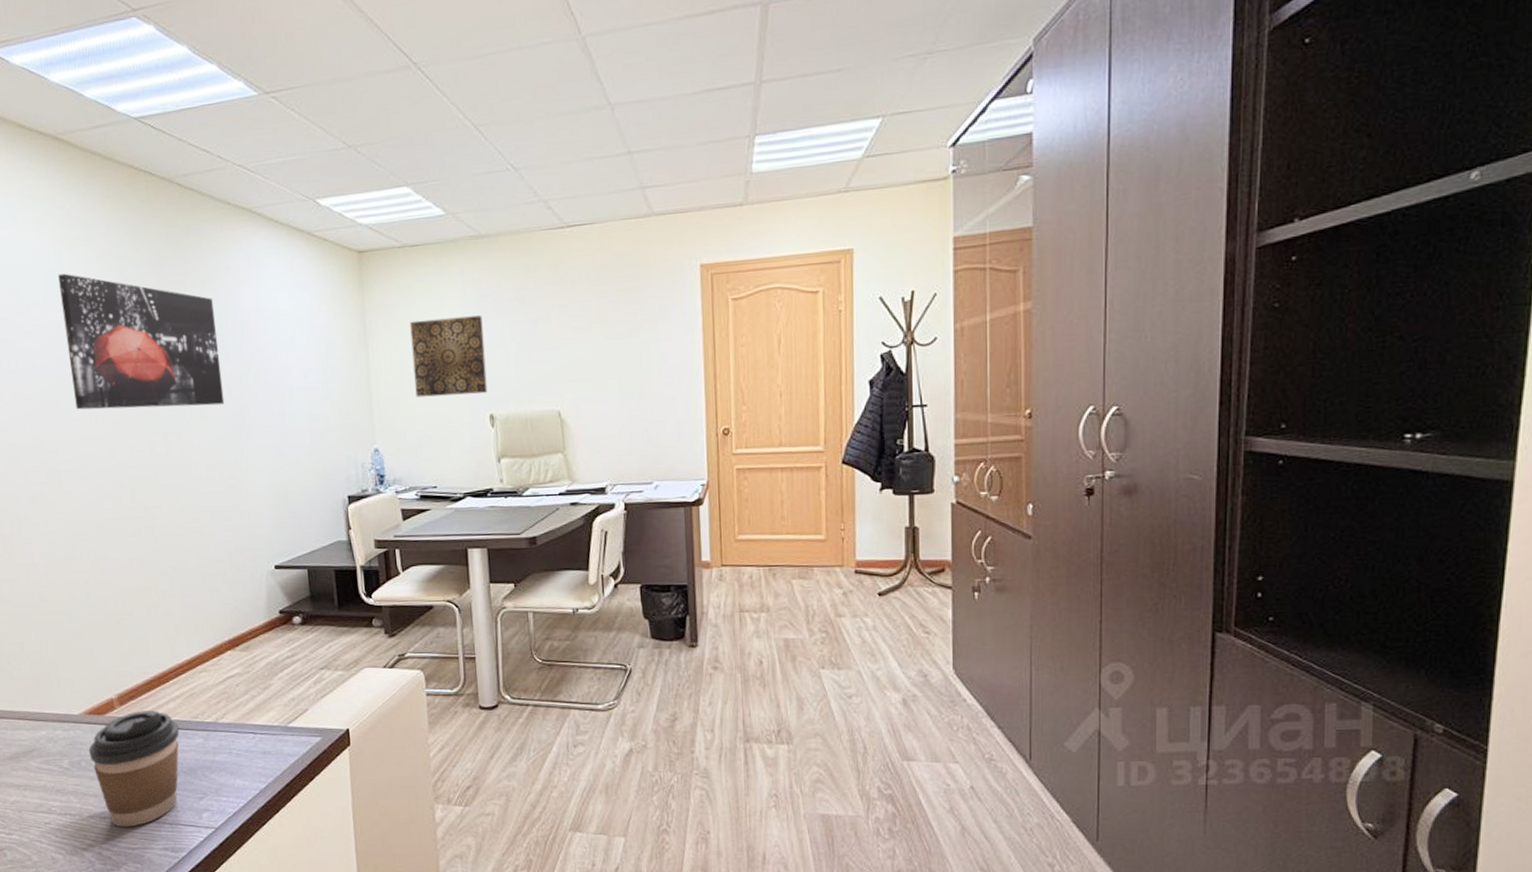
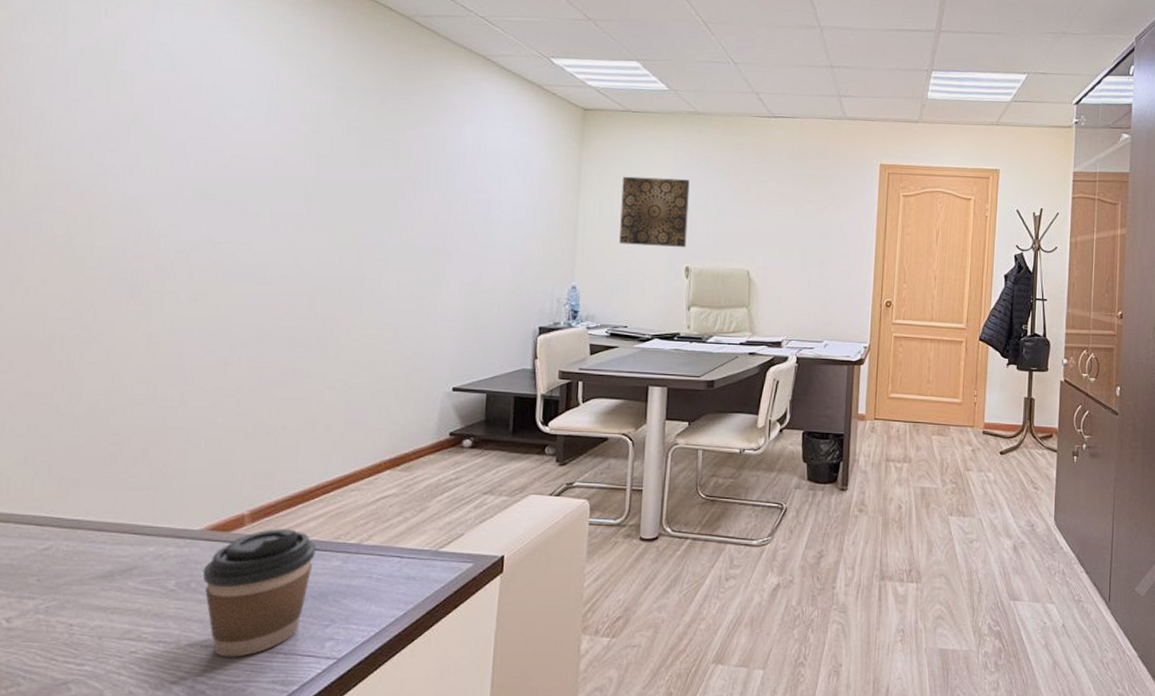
wall art: present [58,273,225,410] -> none [265,83,433,228]

